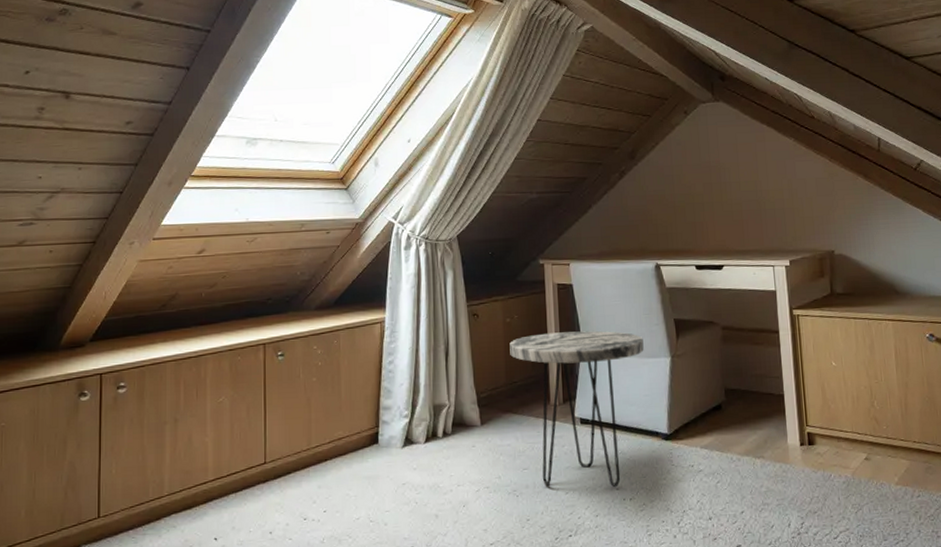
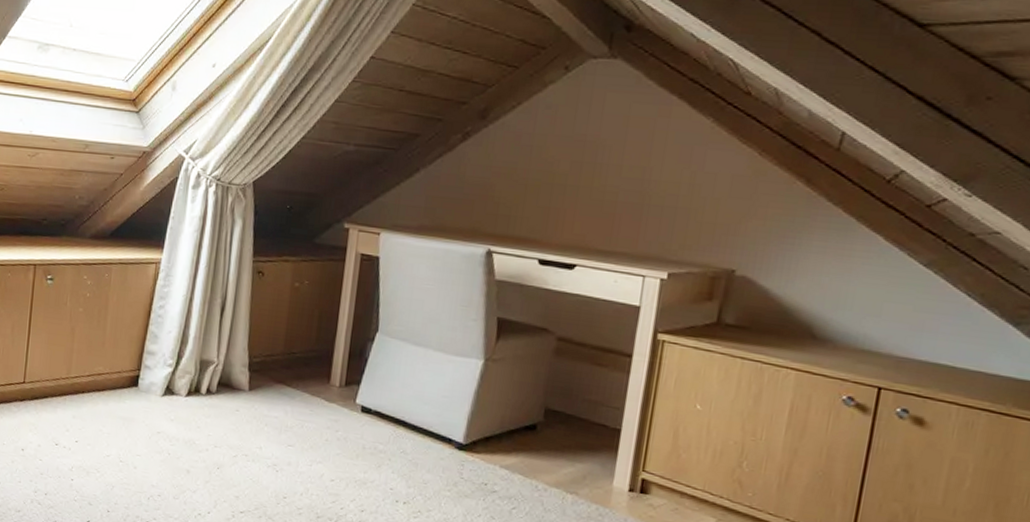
side table: present [509,330,644,488] -> none [293,305,454,487]

